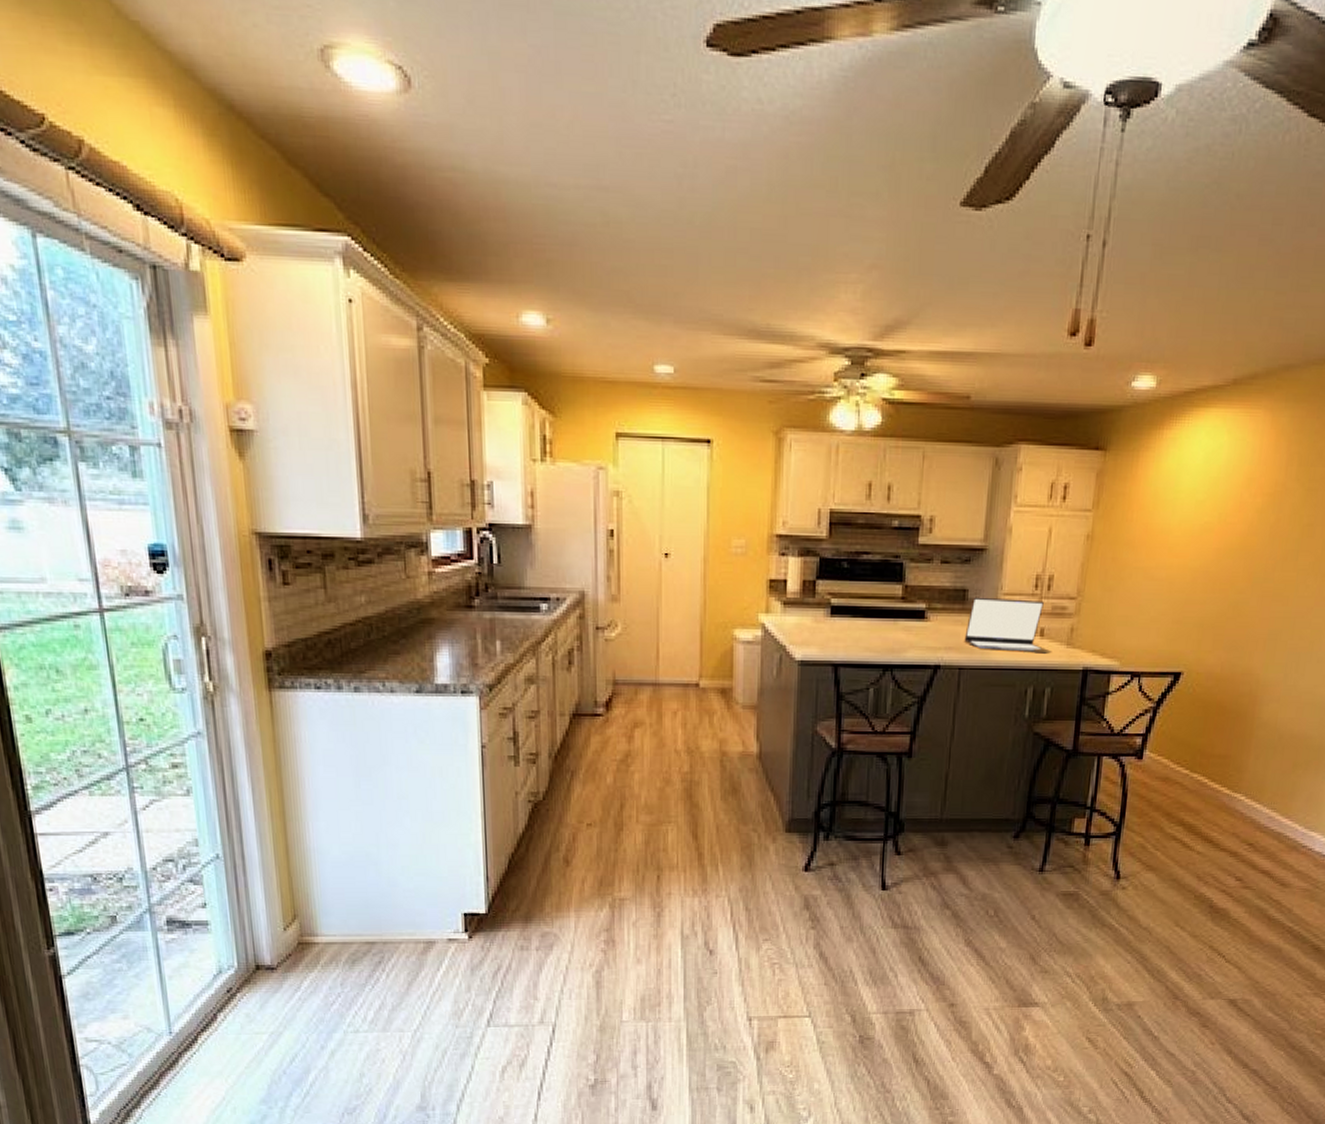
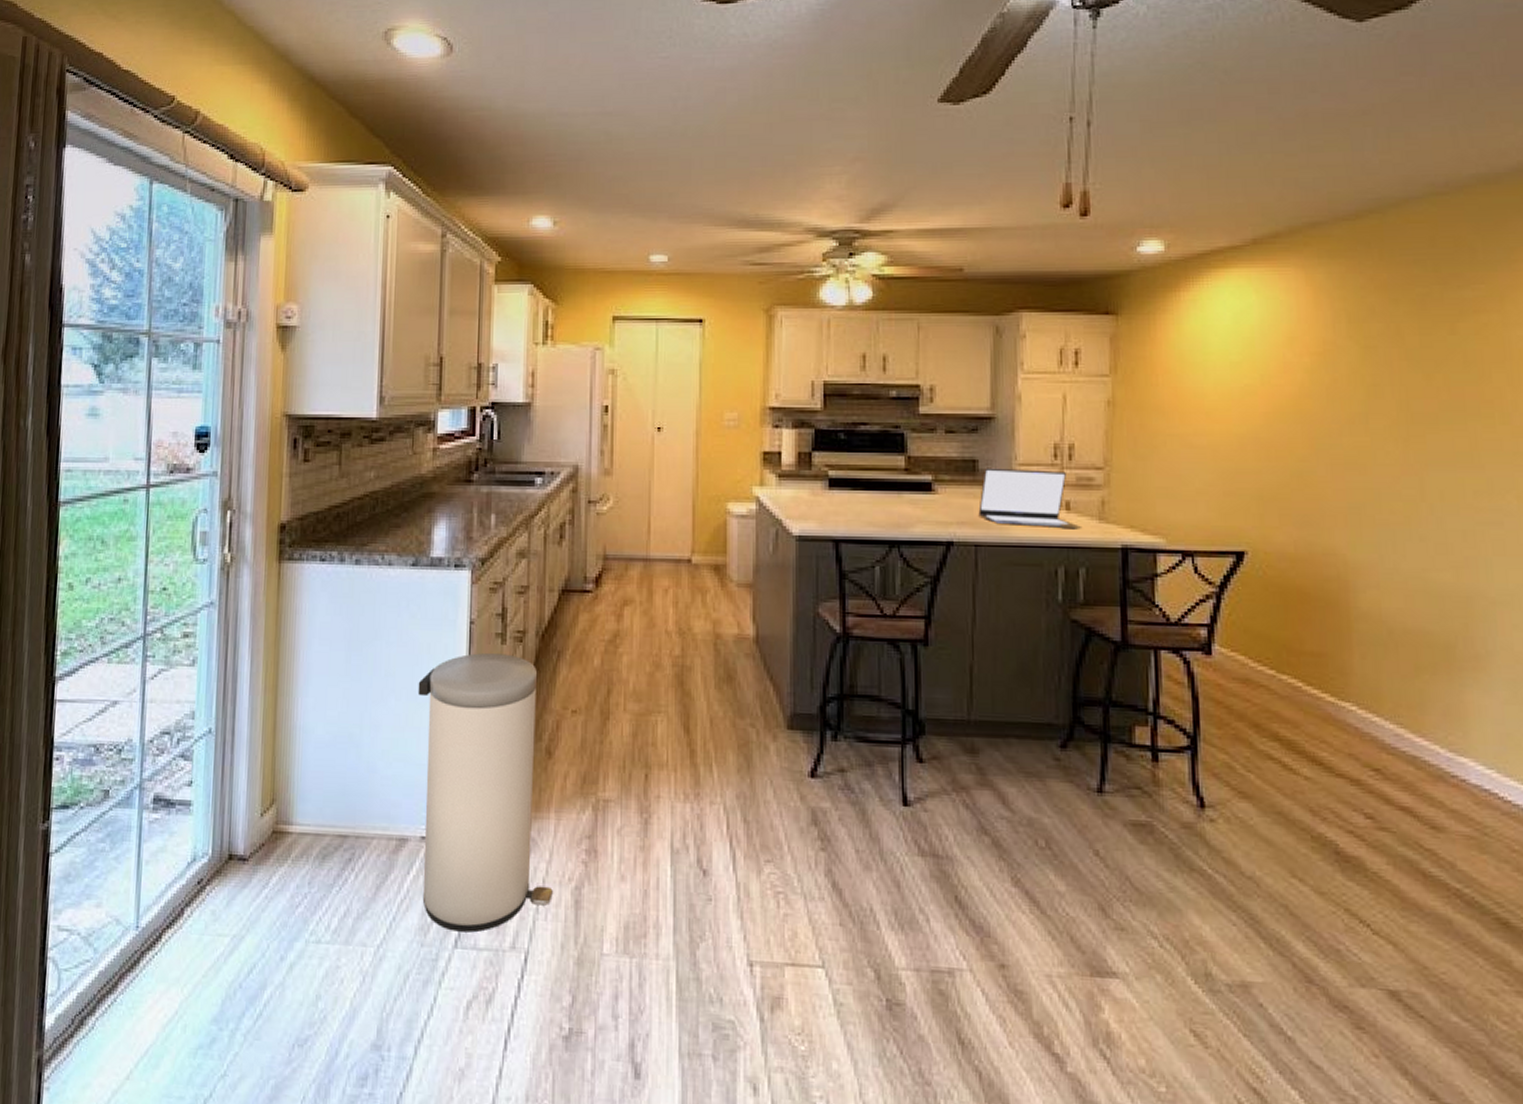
pedal bin: none [432,775,576,1014] -> present [418,653,553,933]

